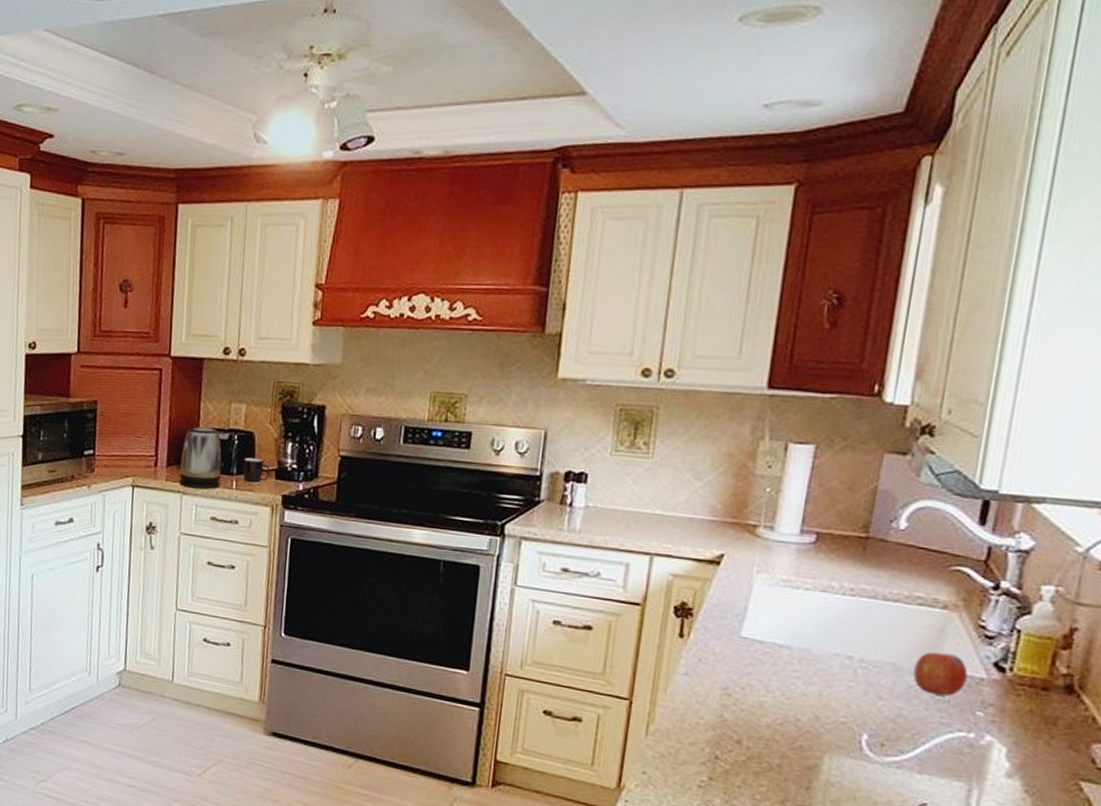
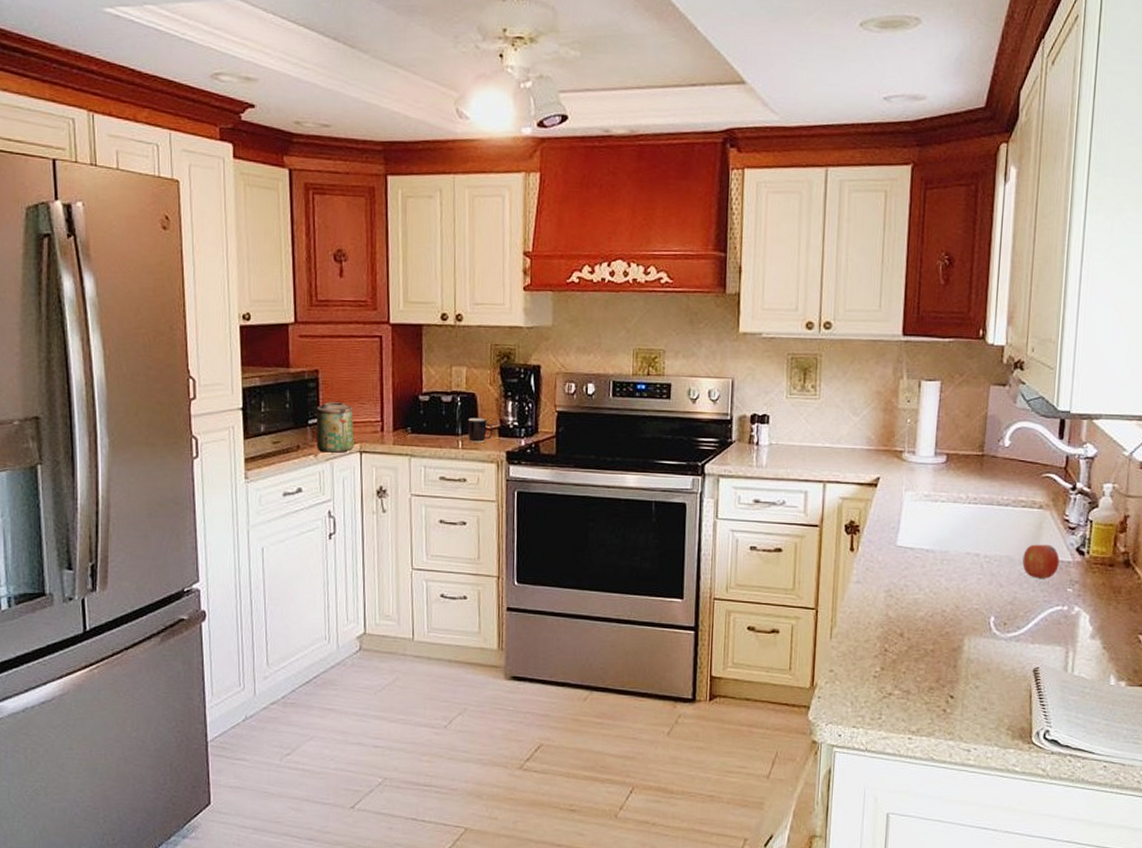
canister: none [90,433,129,486] -> present [316,402,354,453]
kettle: present [179,426,222,490] -> none [406,389,447,452]

